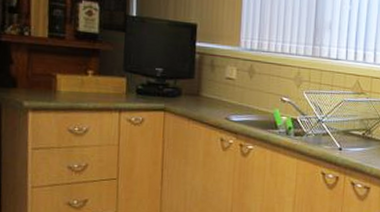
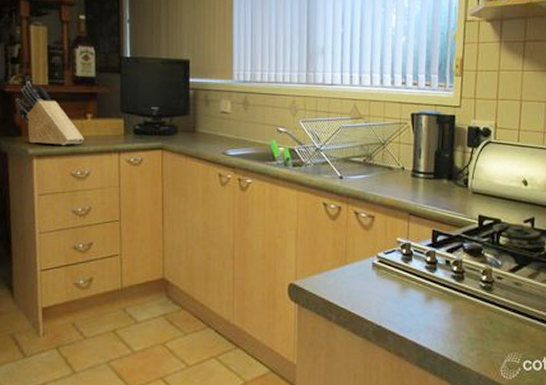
knife block: none [12,33,84,101] -> present [16,82,84,145]

